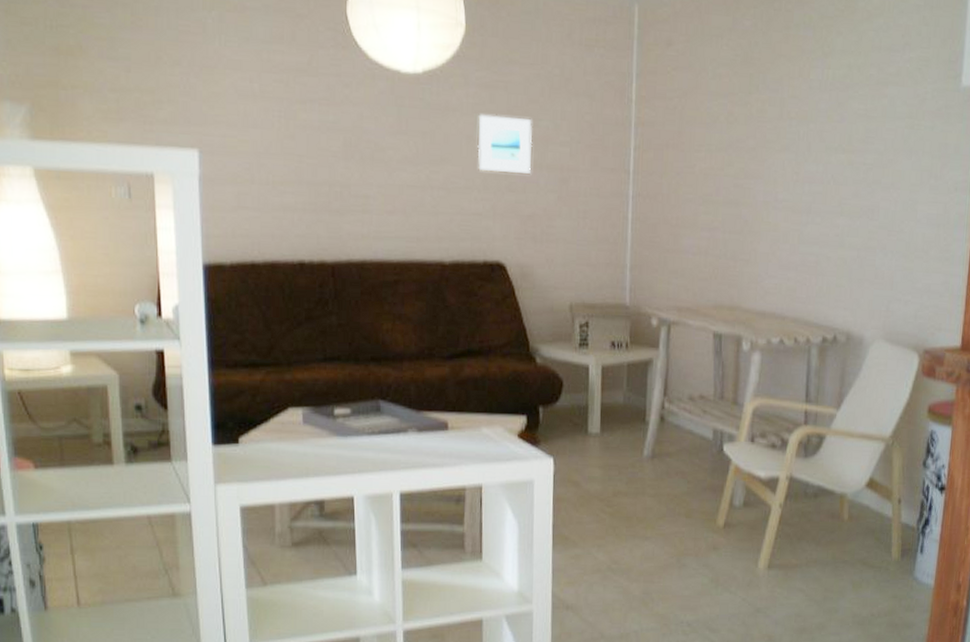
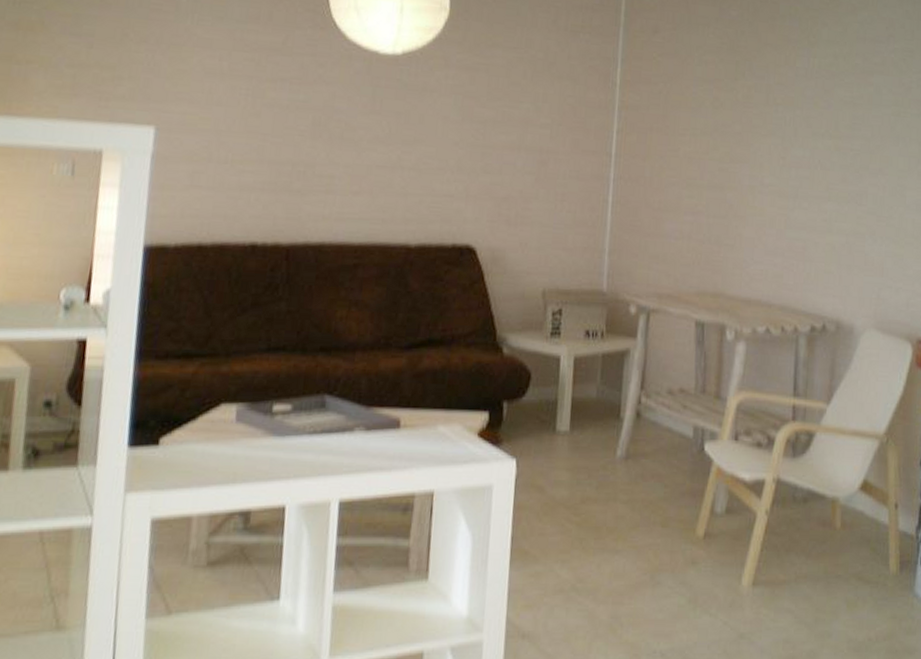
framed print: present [477,114,533,174] -> none [453,95,513,155]

